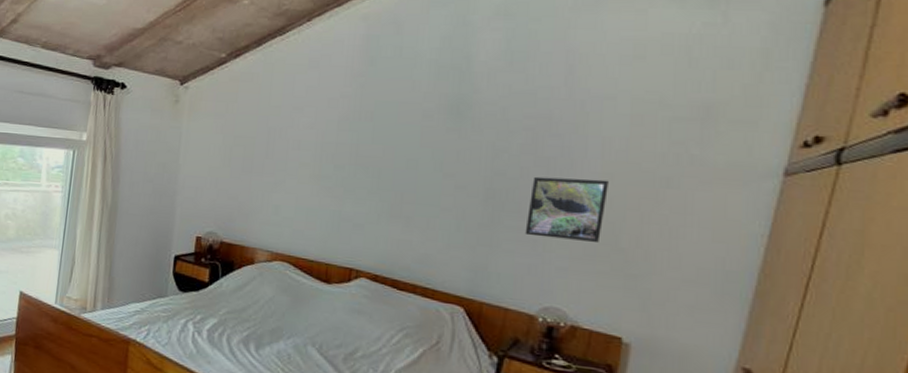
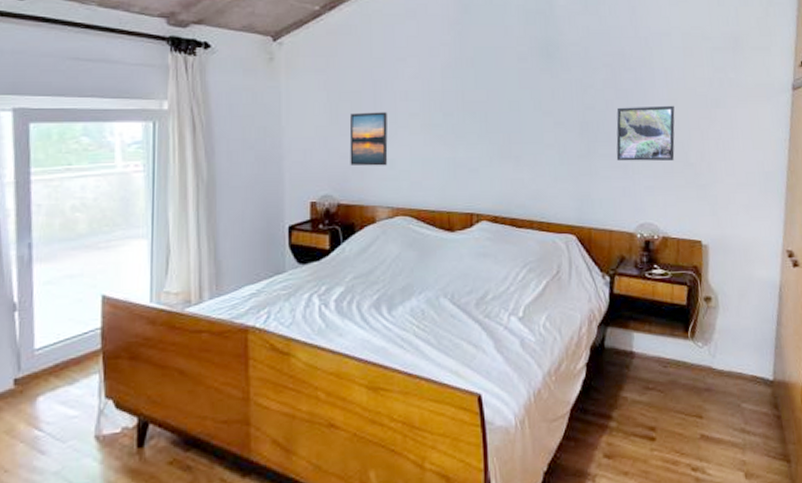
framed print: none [236,158,278,211] -> present [349,112,388,166]

